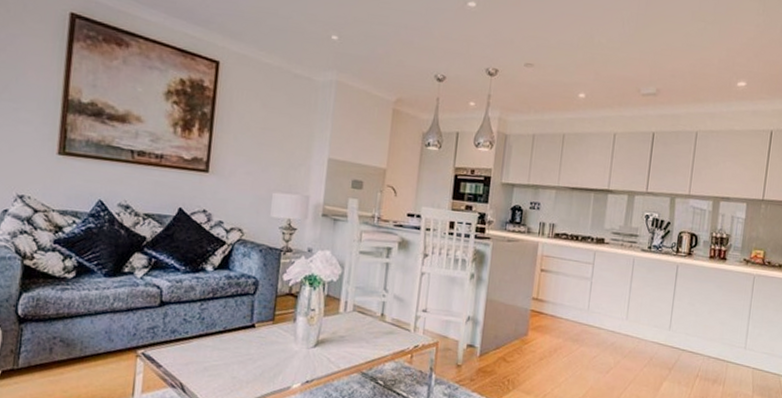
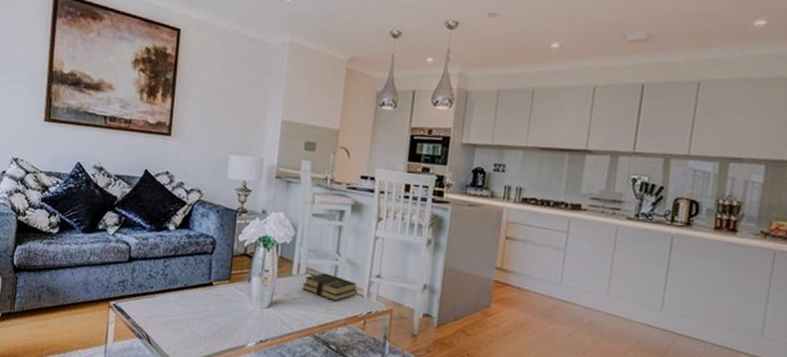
book: none [349,309,405,337] -> present [302,273,358,302]

